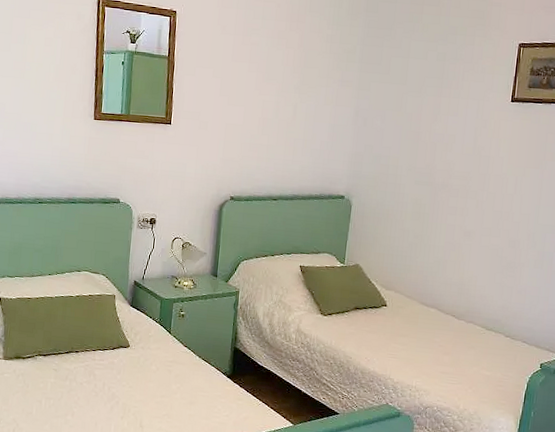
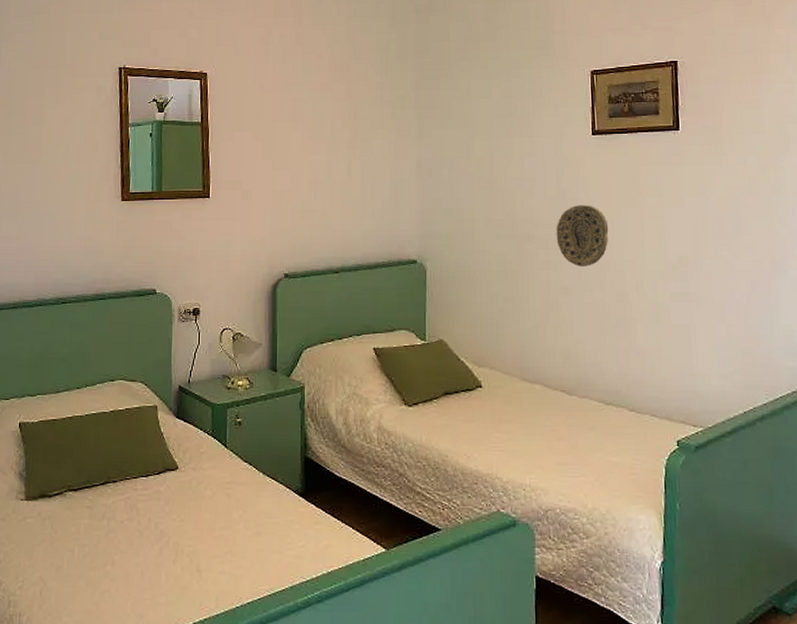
decorative plate: none [466,162,513,216] -> present [556,205,609,266]

